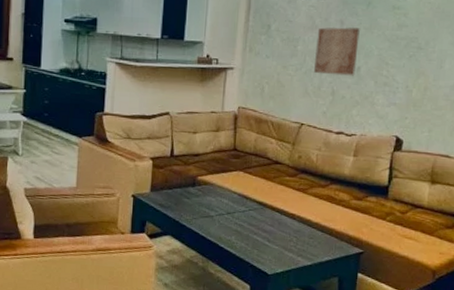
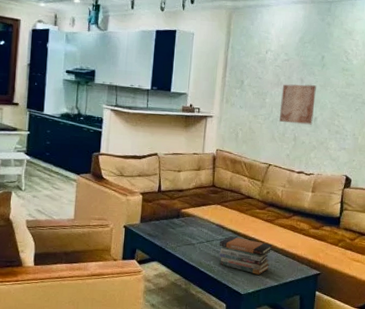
book stack: none [241,207,305,253] -> present [218,236,273,275]

